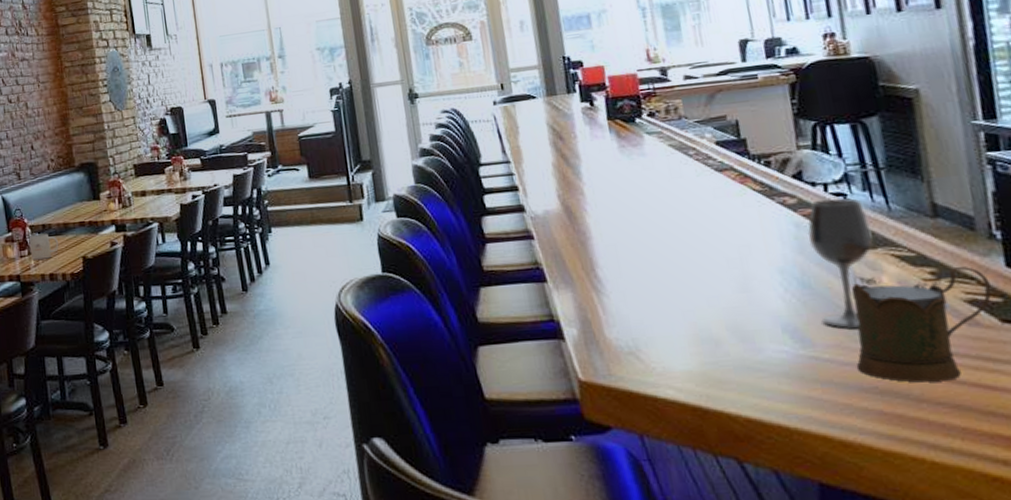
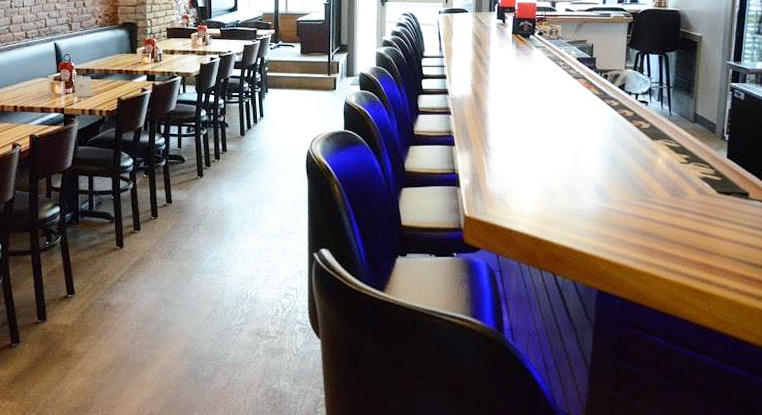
wine glass: present [807,198,874,329] -> none [618,104,657,192]
beer mug: present [850,266,992,383] -> none [632,155,716,228]

